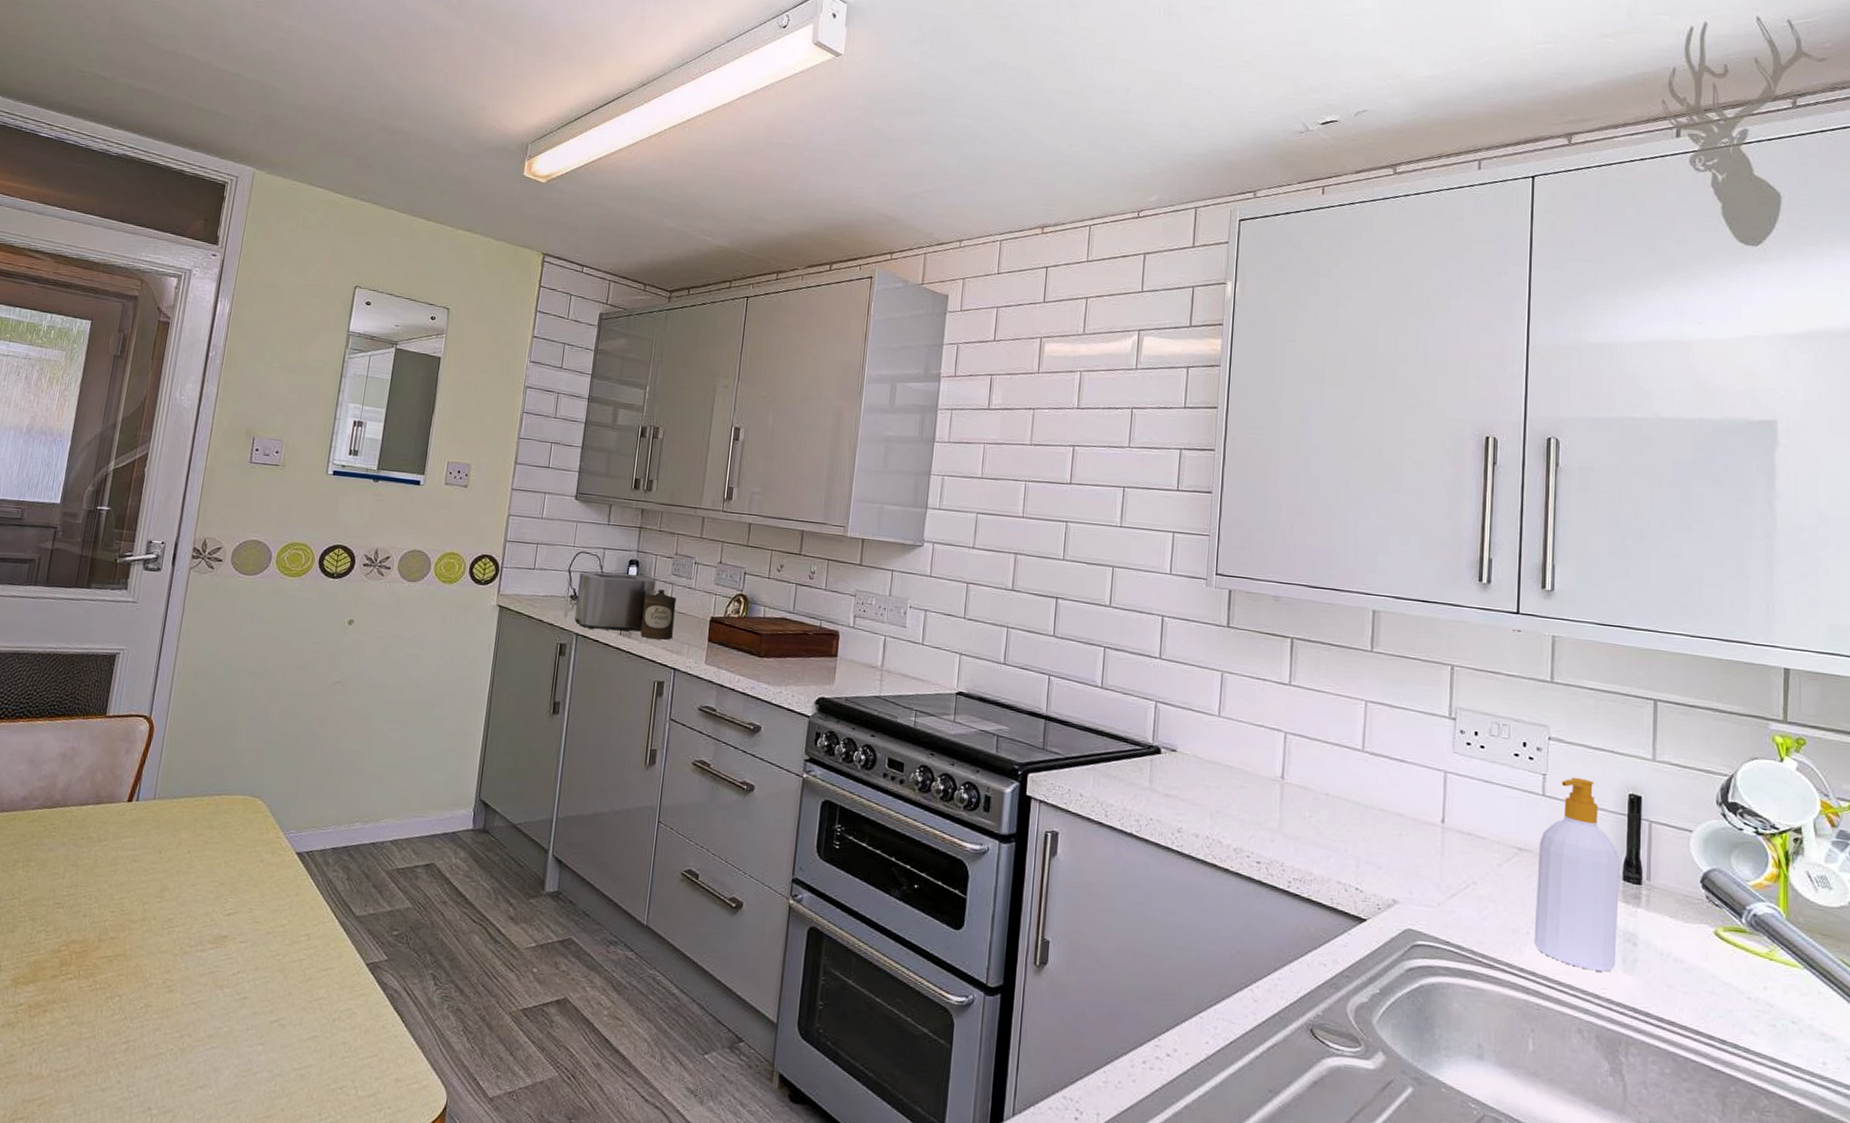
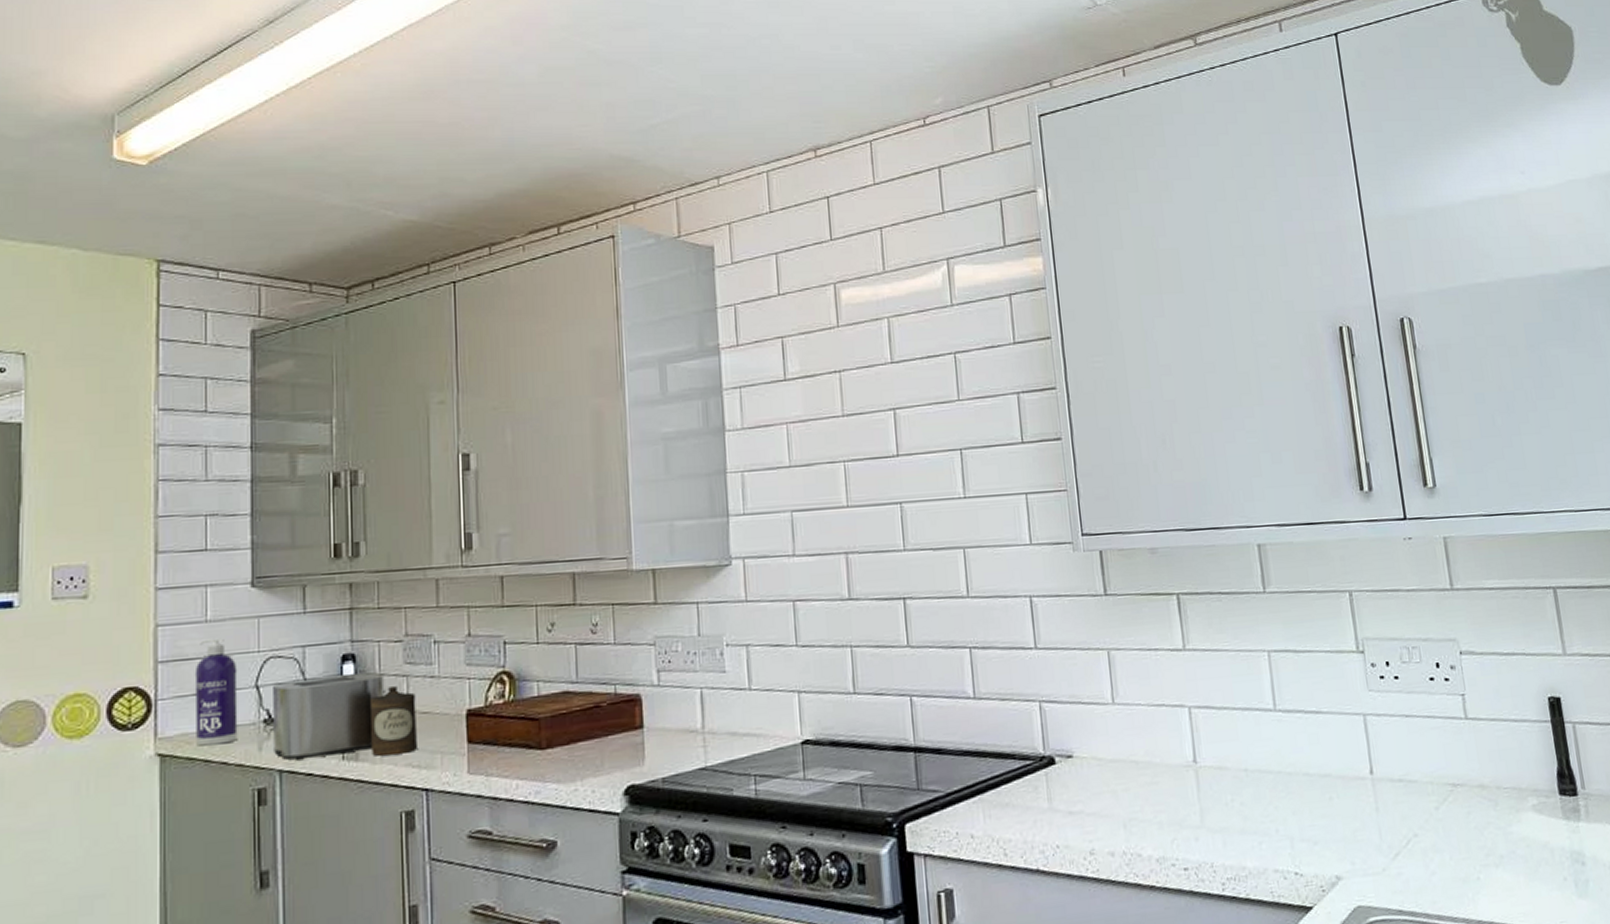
spray bottle: none [524,531,559,607] -> present [194,638,238,746]
soap bottle: present [1534,777,1620,972] -> none [1471,690,1569,905]

